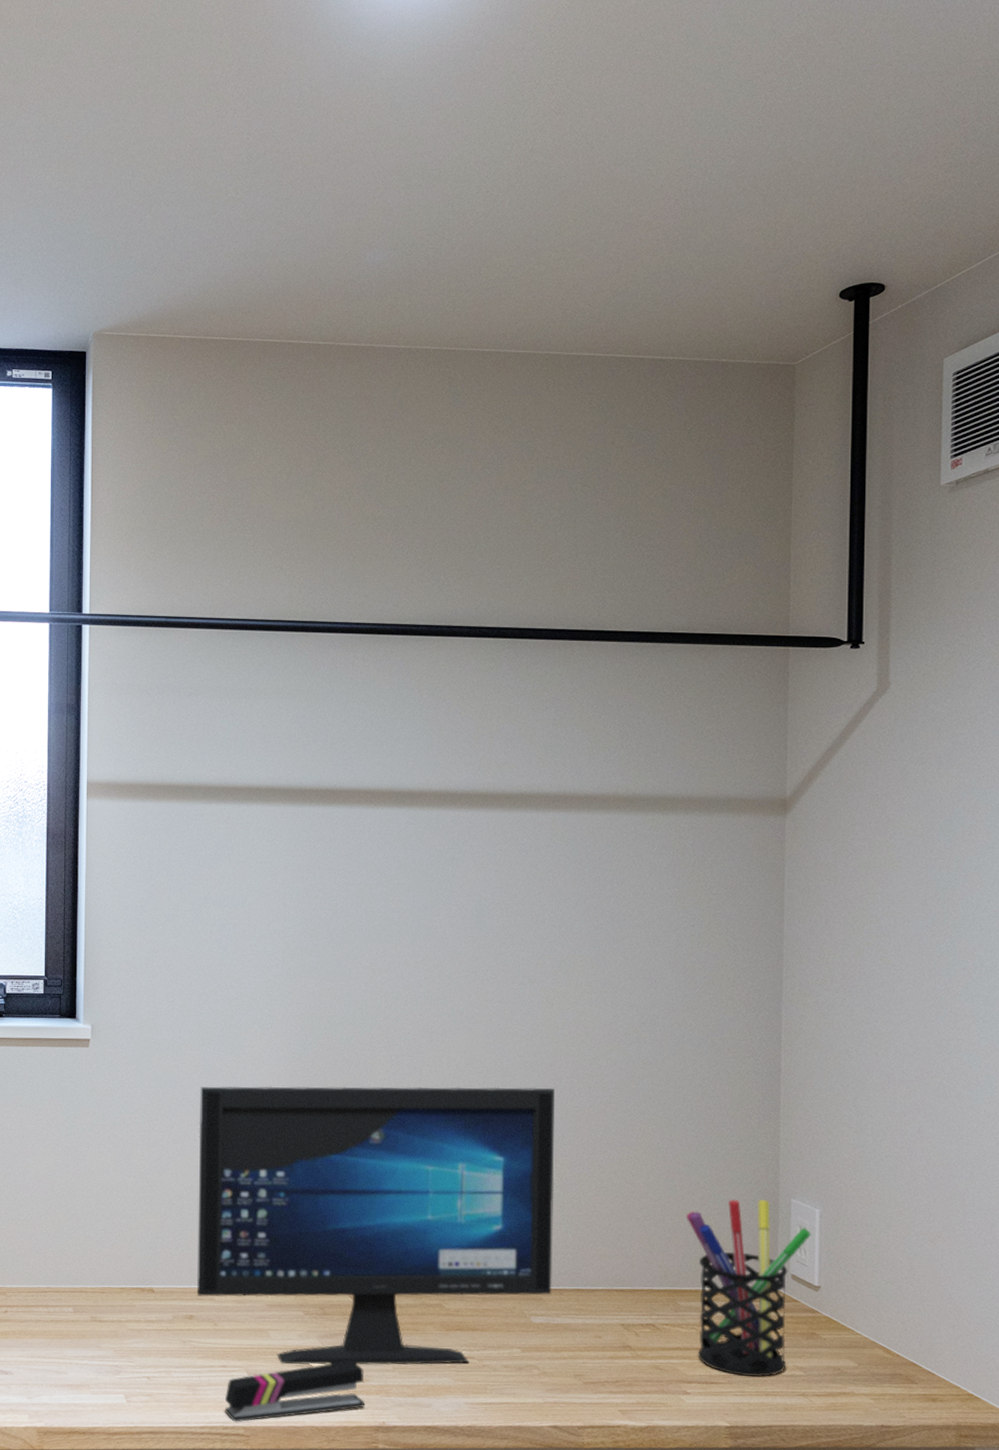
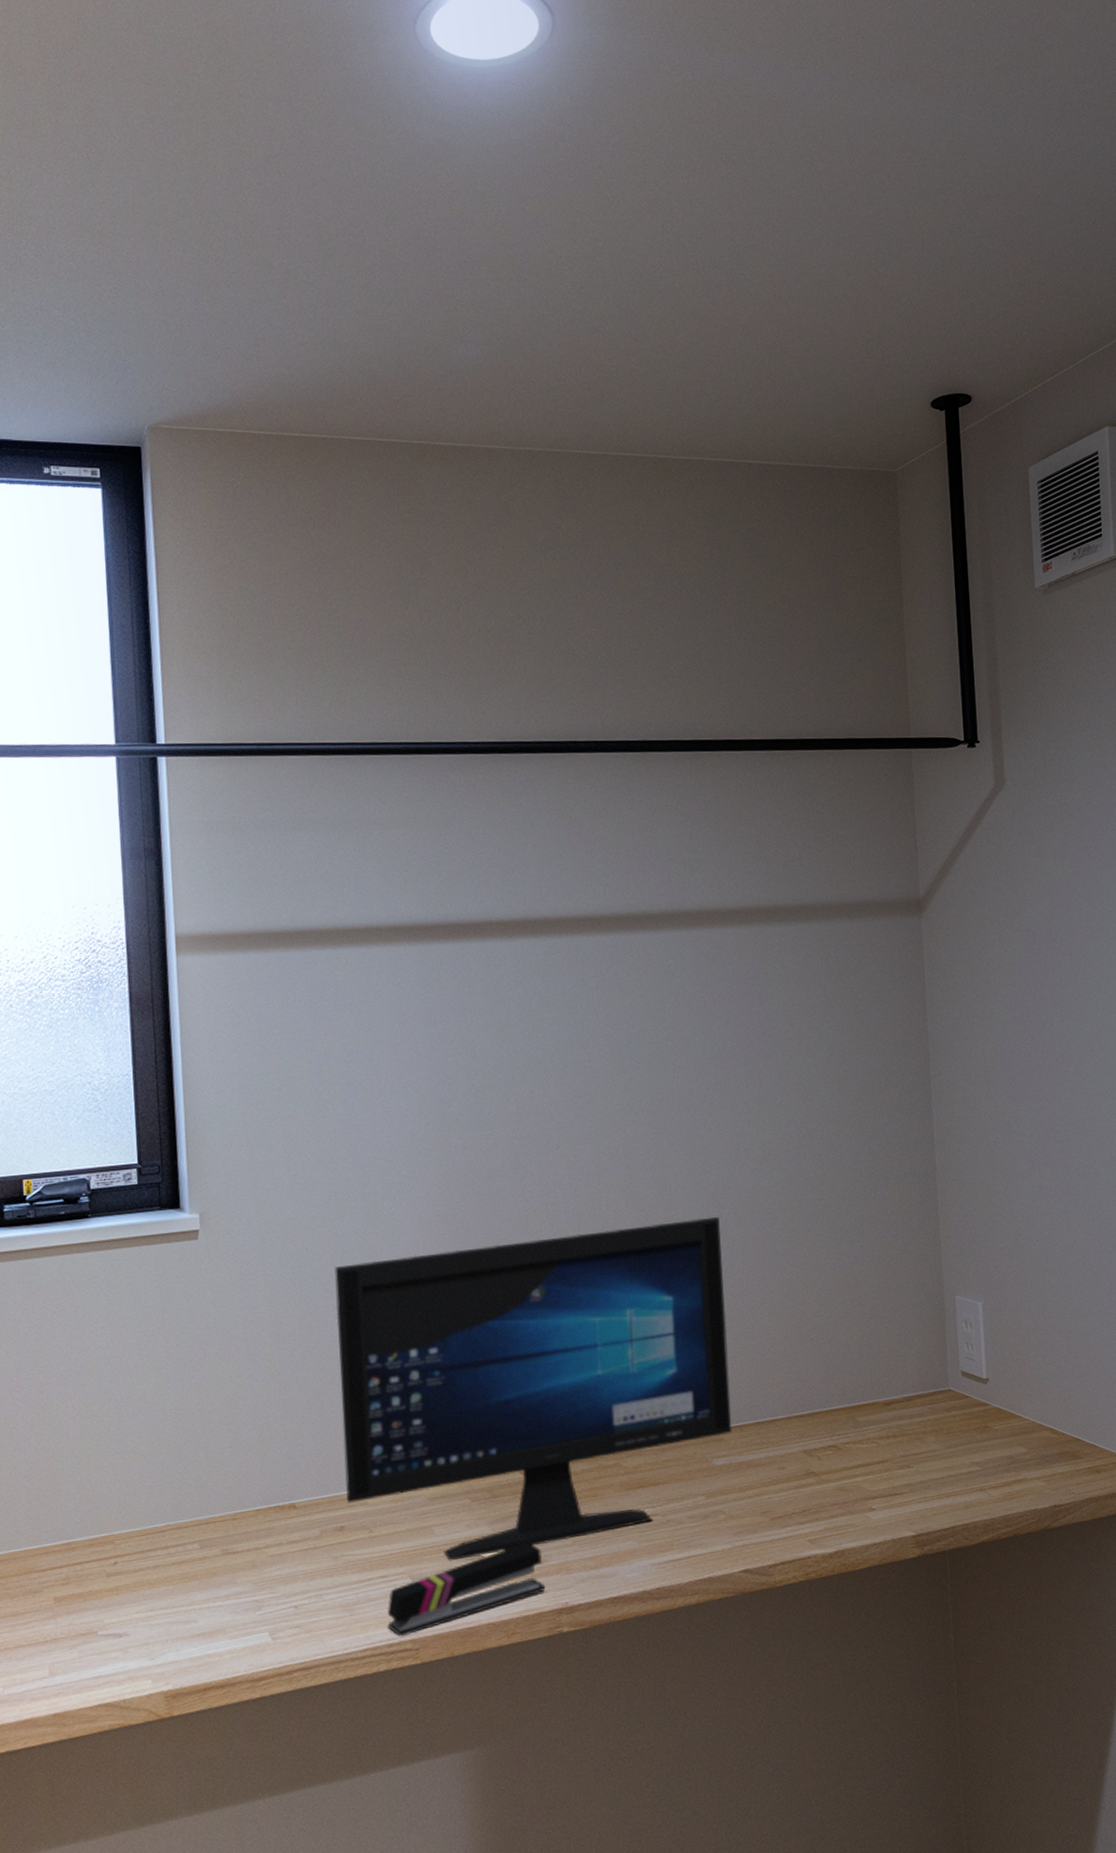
pen holder: present [686,1200,812,1378] -> none [857,1301,977,1483]

